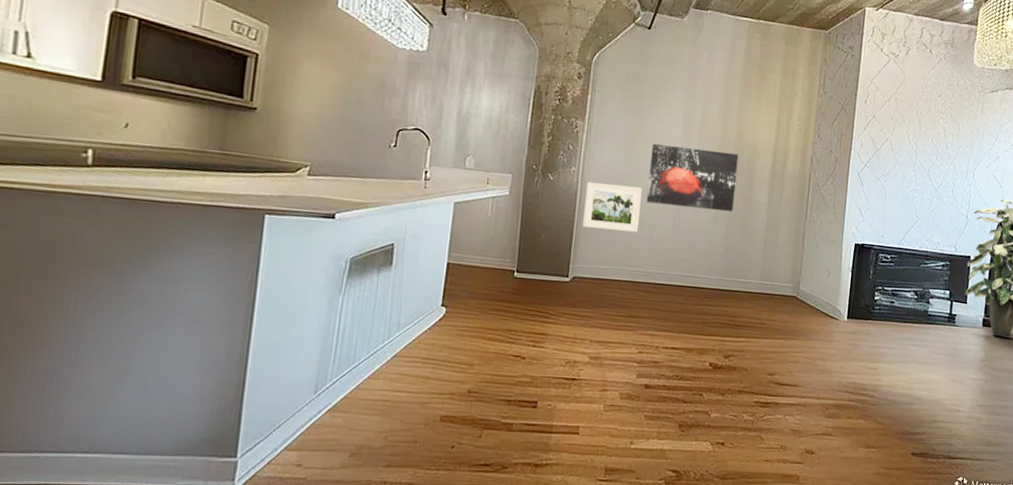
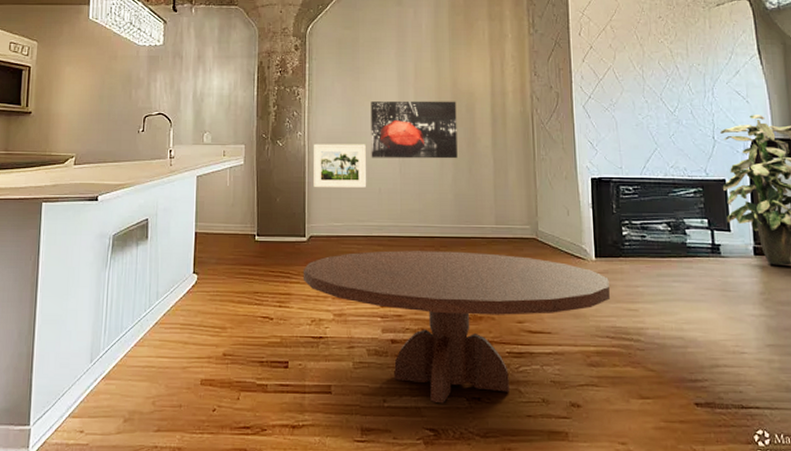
round table: none [561,297,856,447] -> present [303,250,610,404]

